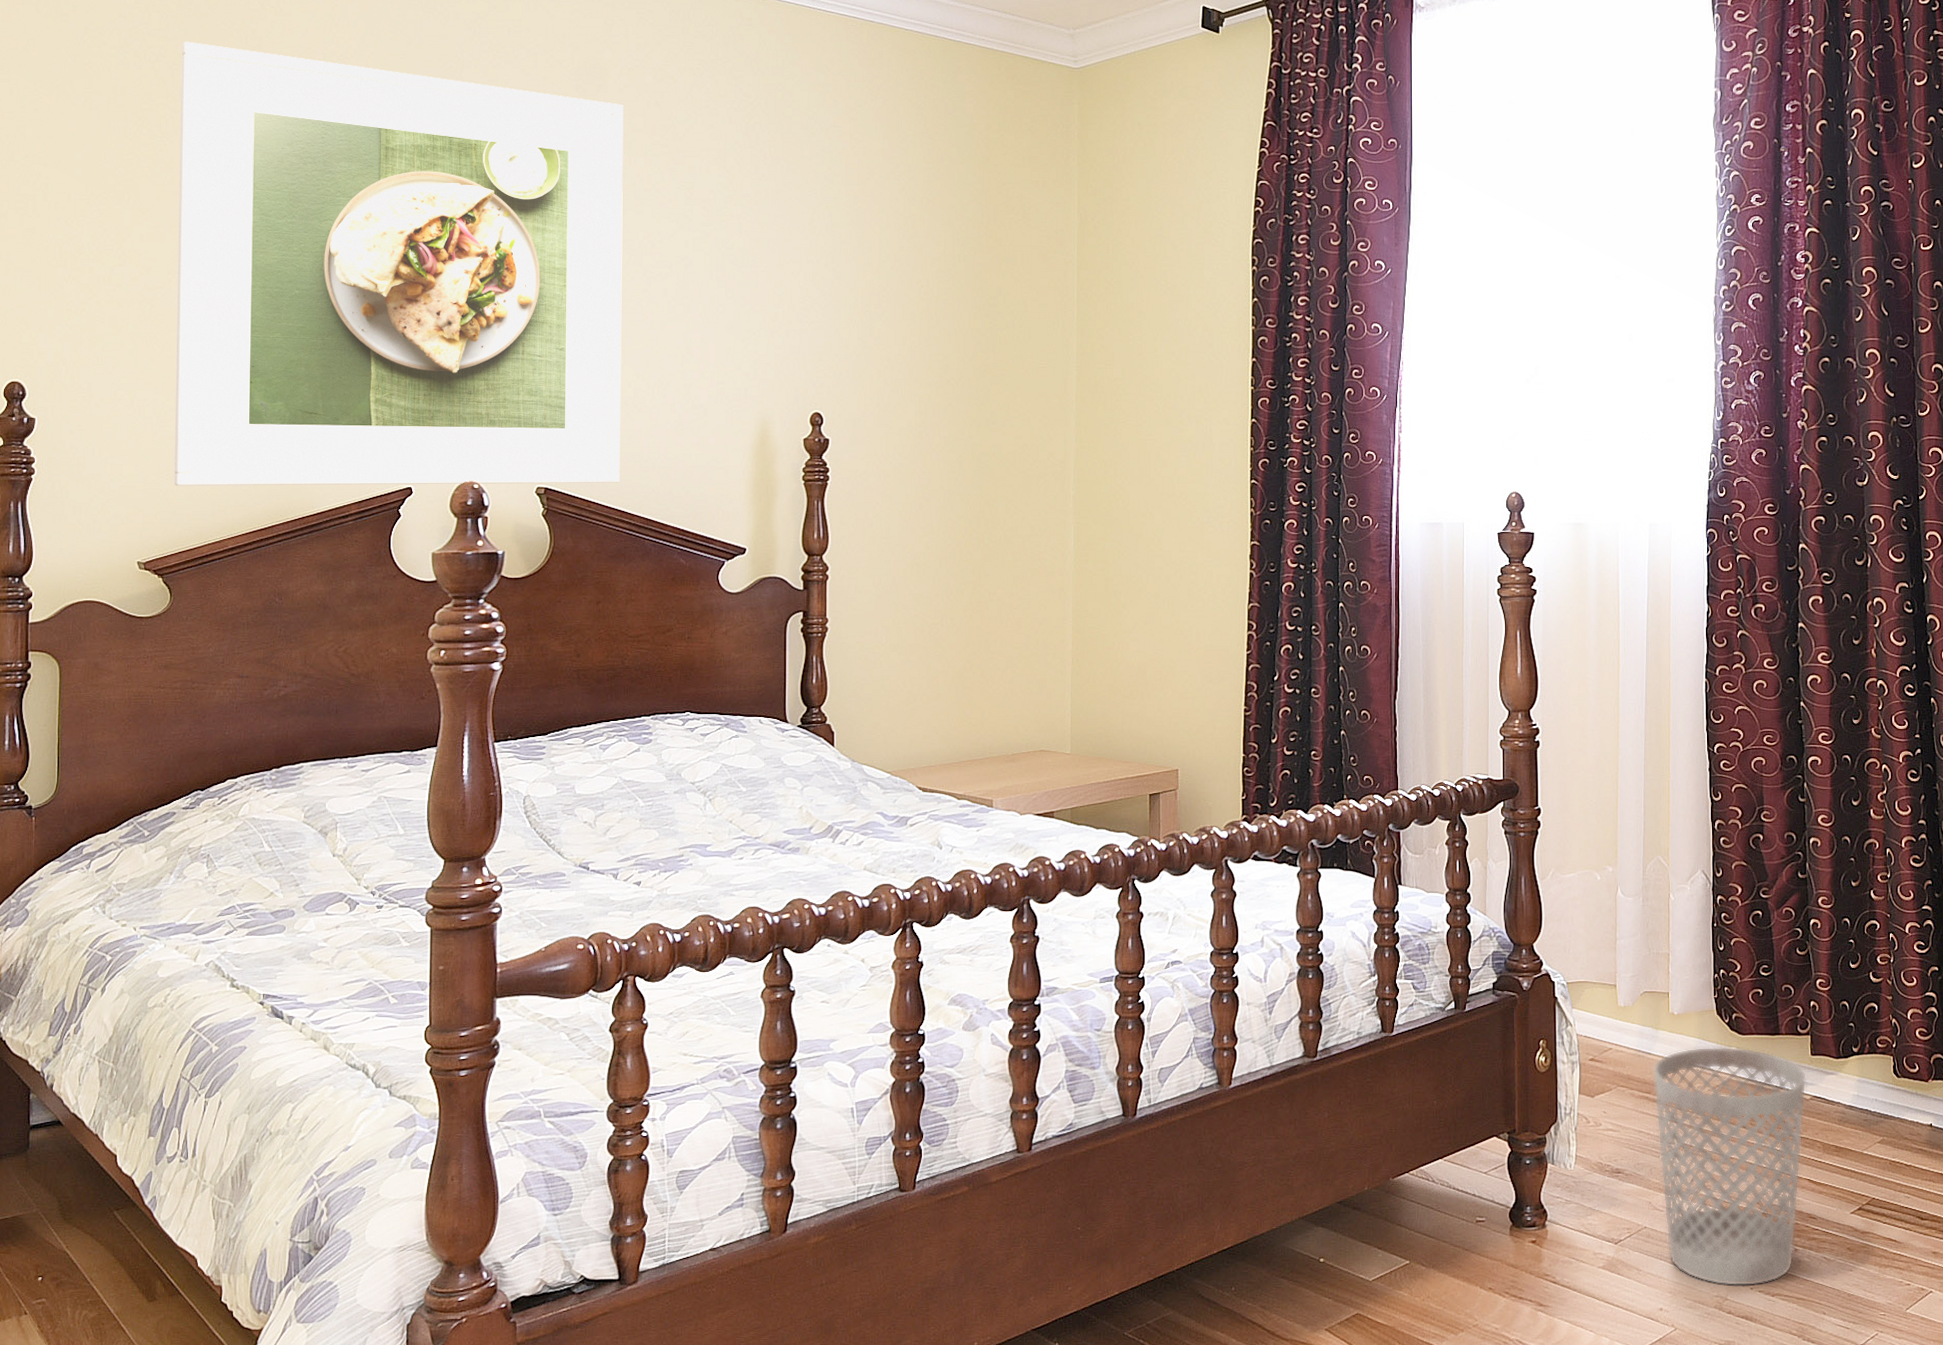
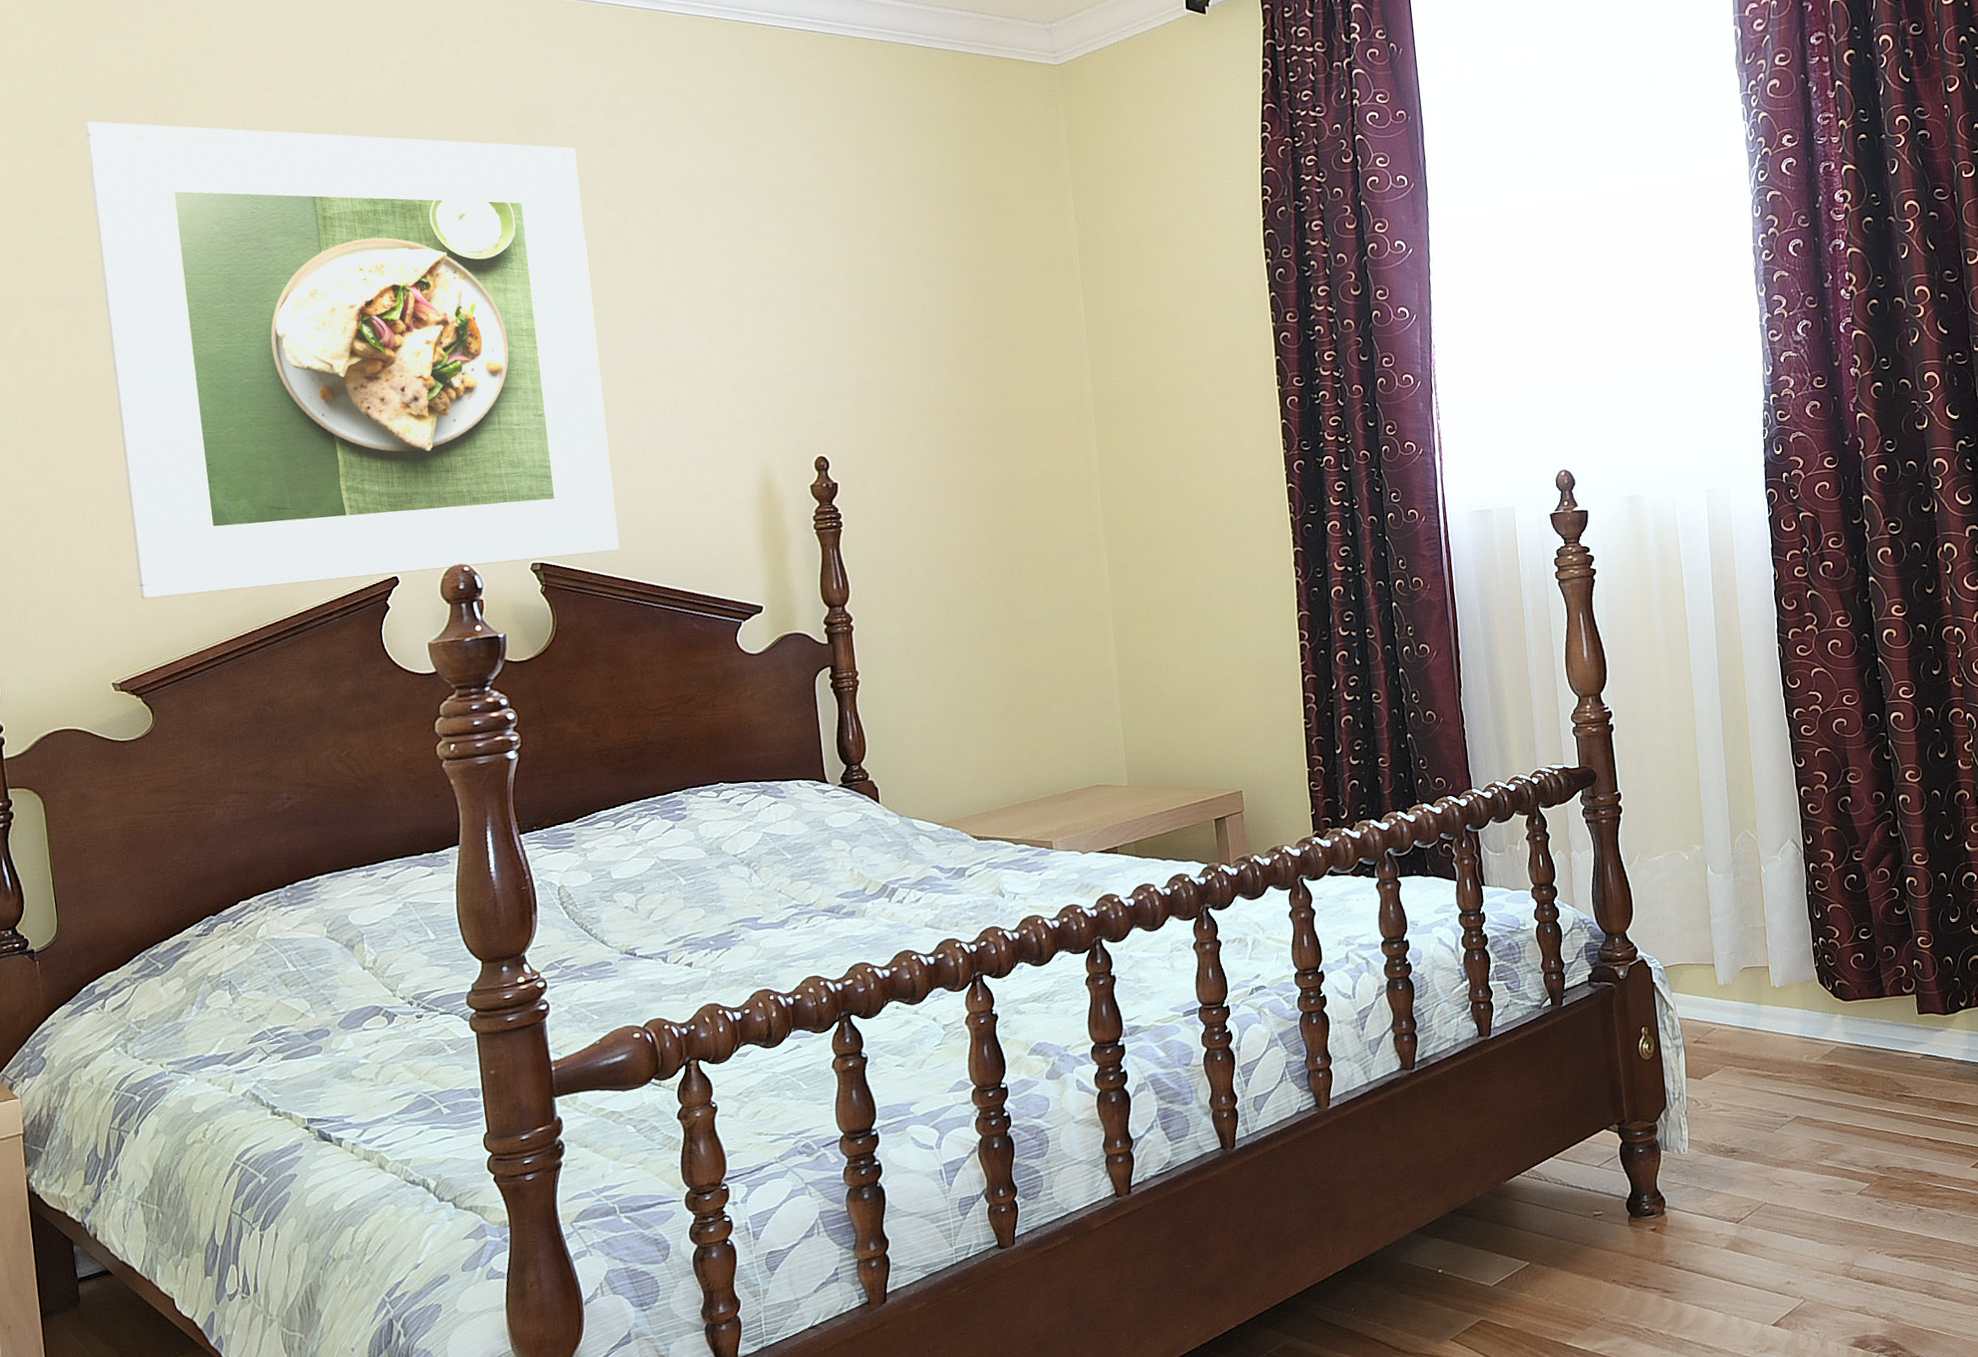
wastebasket: present [1652,1046,1807,1287] -> none [1758,1013,1919,1253]

